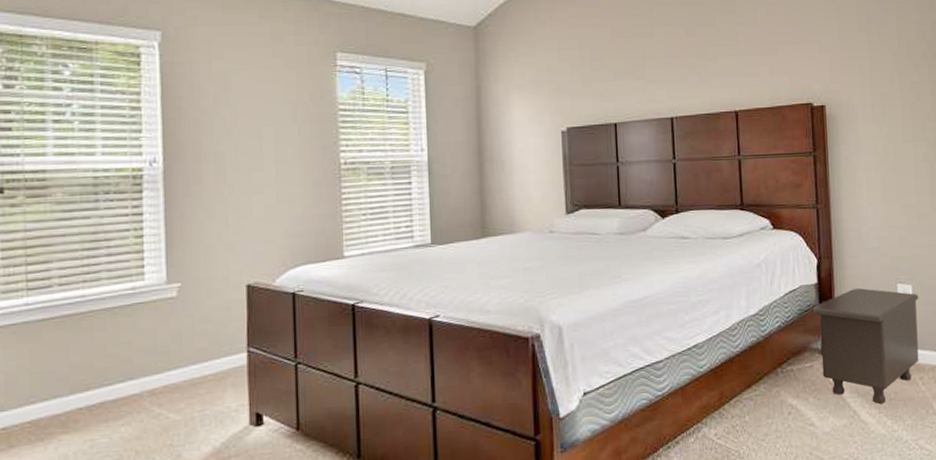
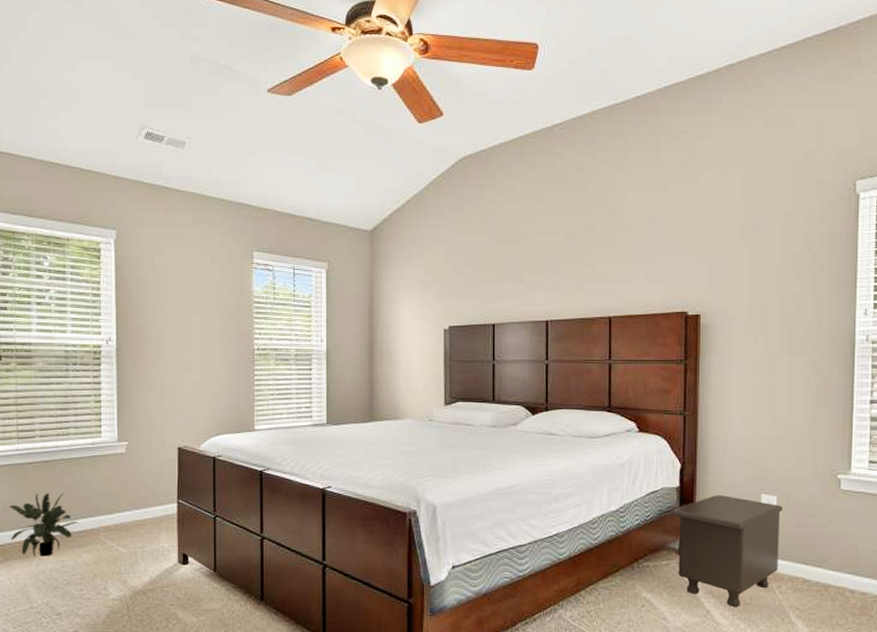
potted plant: none [15,354,114,438] -> present [9,493,79,557]

